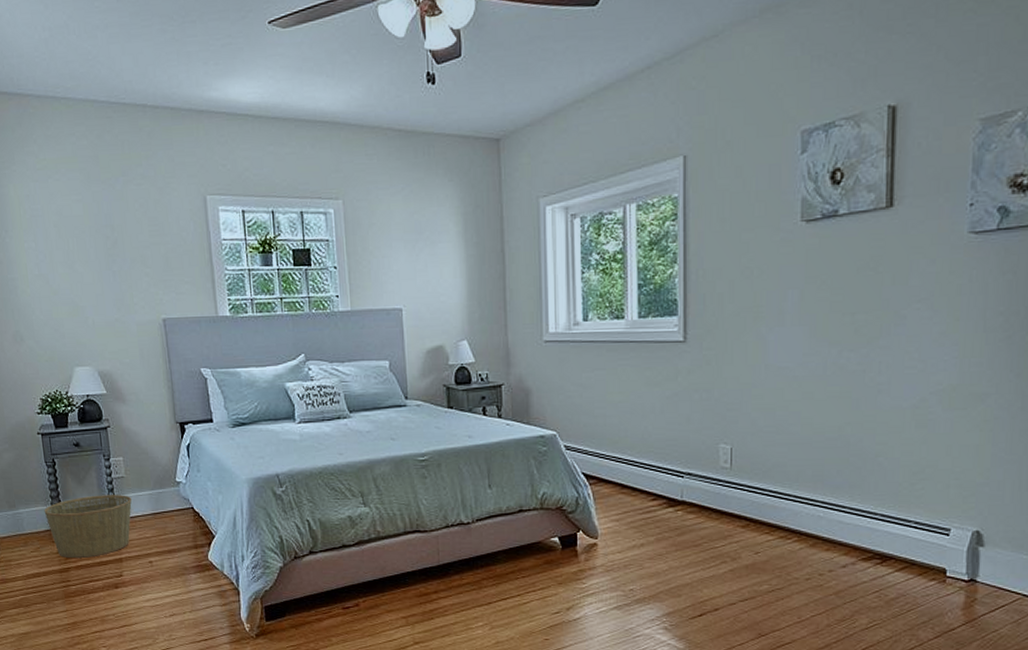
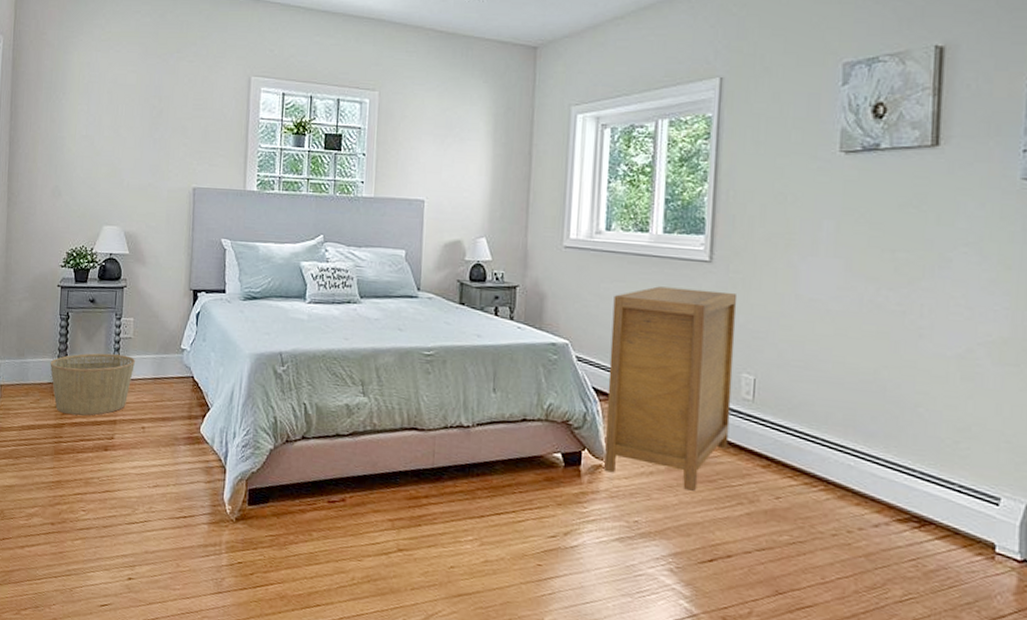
dresser: none [596,369,712,556] -> present [604,286,738,491]

